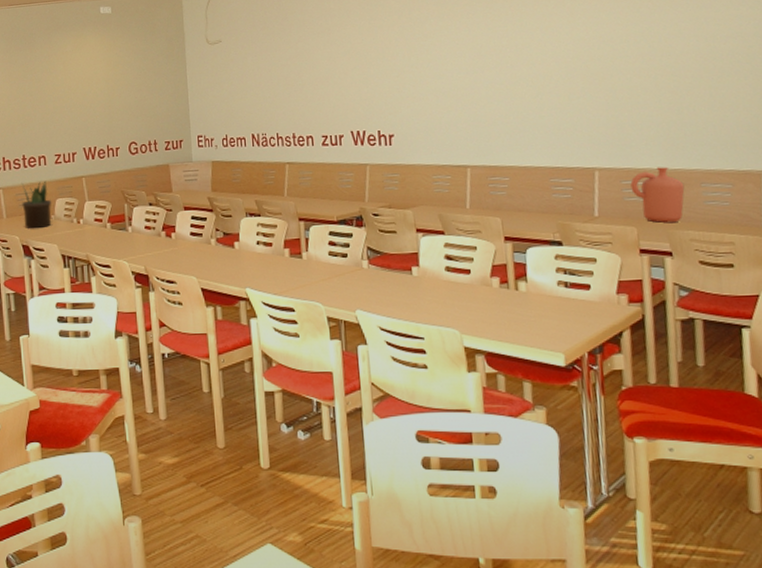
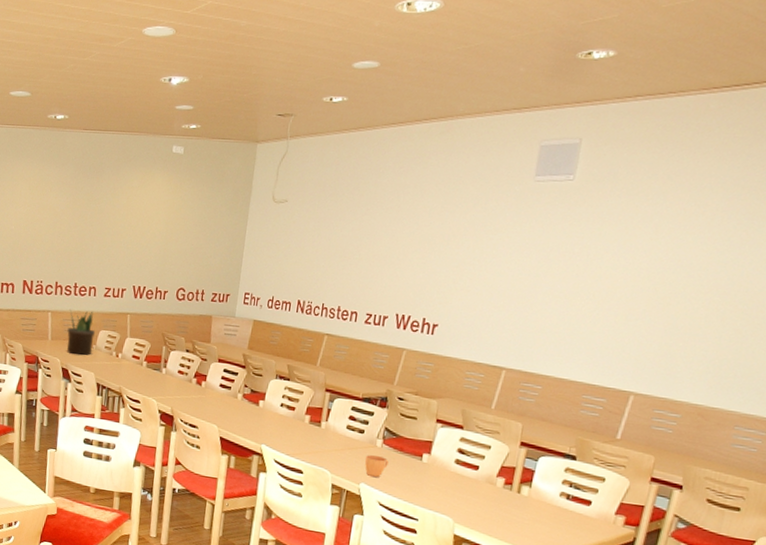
cup: none [354,278,380,302] -> present [364,455,389,478]
water jug: present [630,166,685,223] -> none [661,402,717,459]

